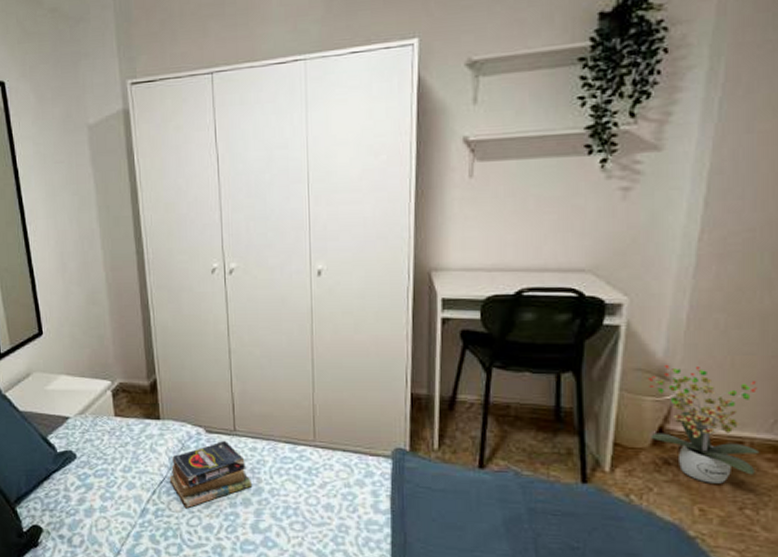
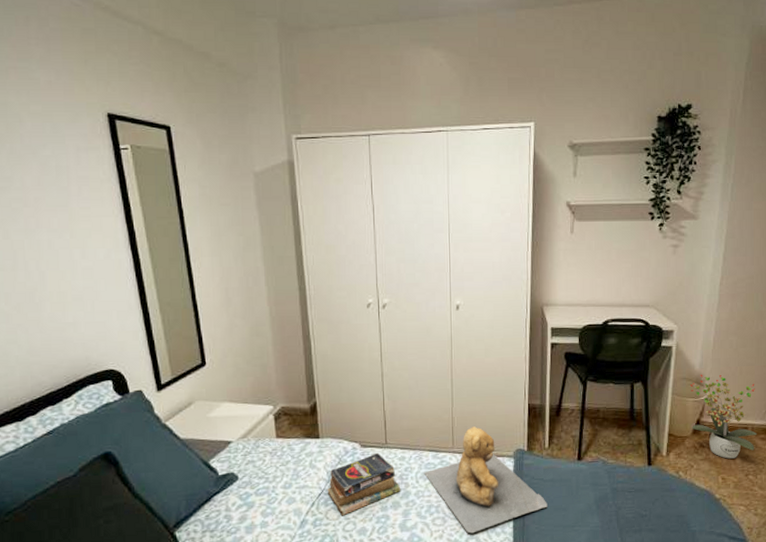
teddy bear: none [279,417,437,545] -> present [424,427,547,534]

